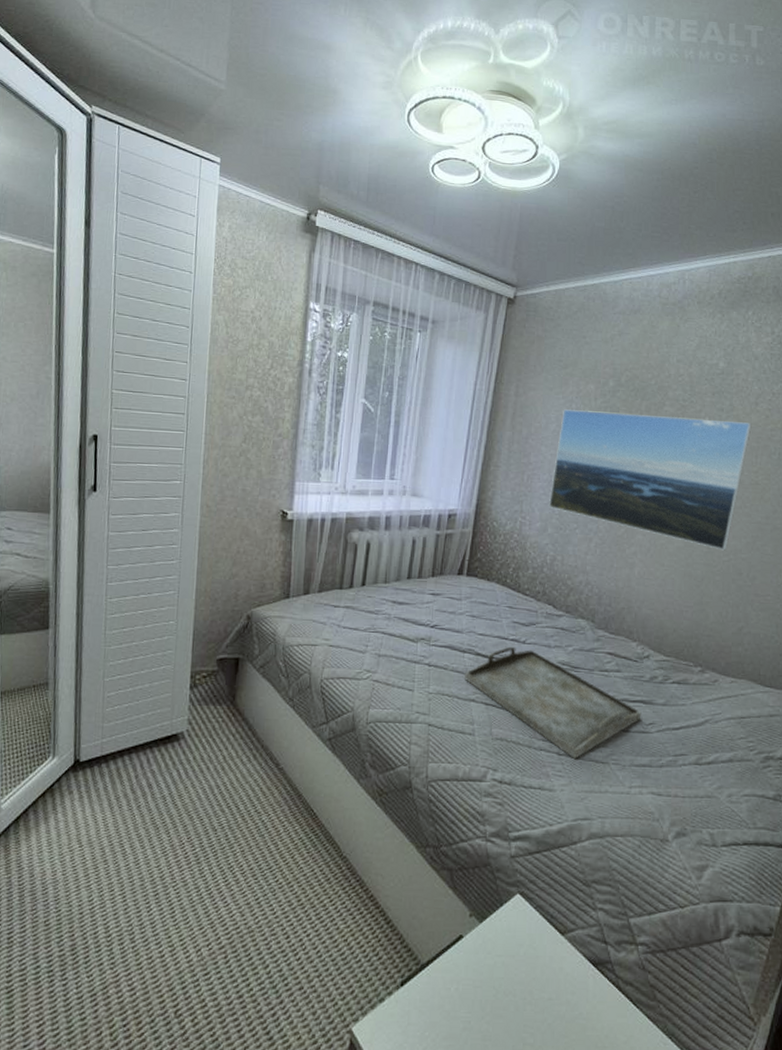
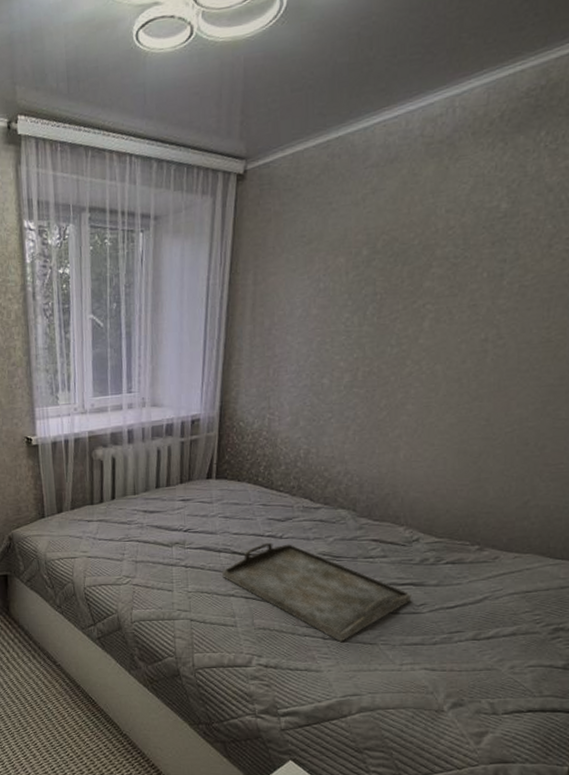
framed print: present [549,409,752,551] -> none [299,270,543,421]

